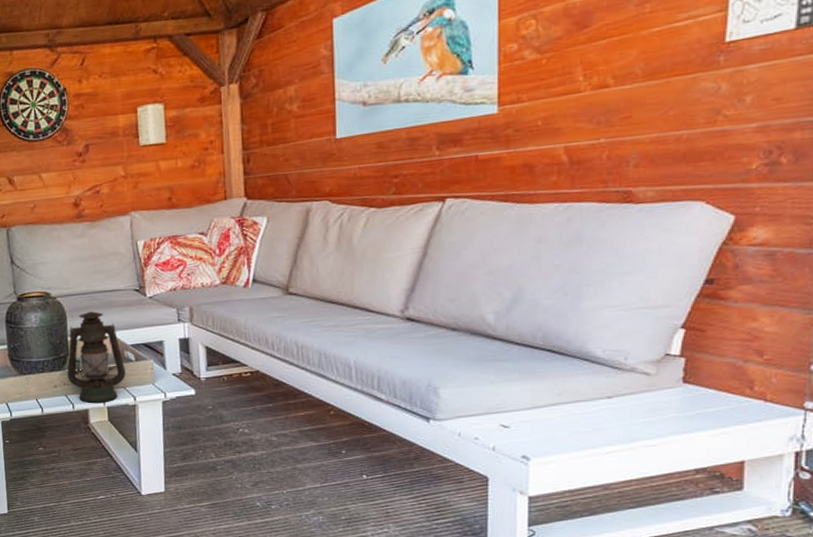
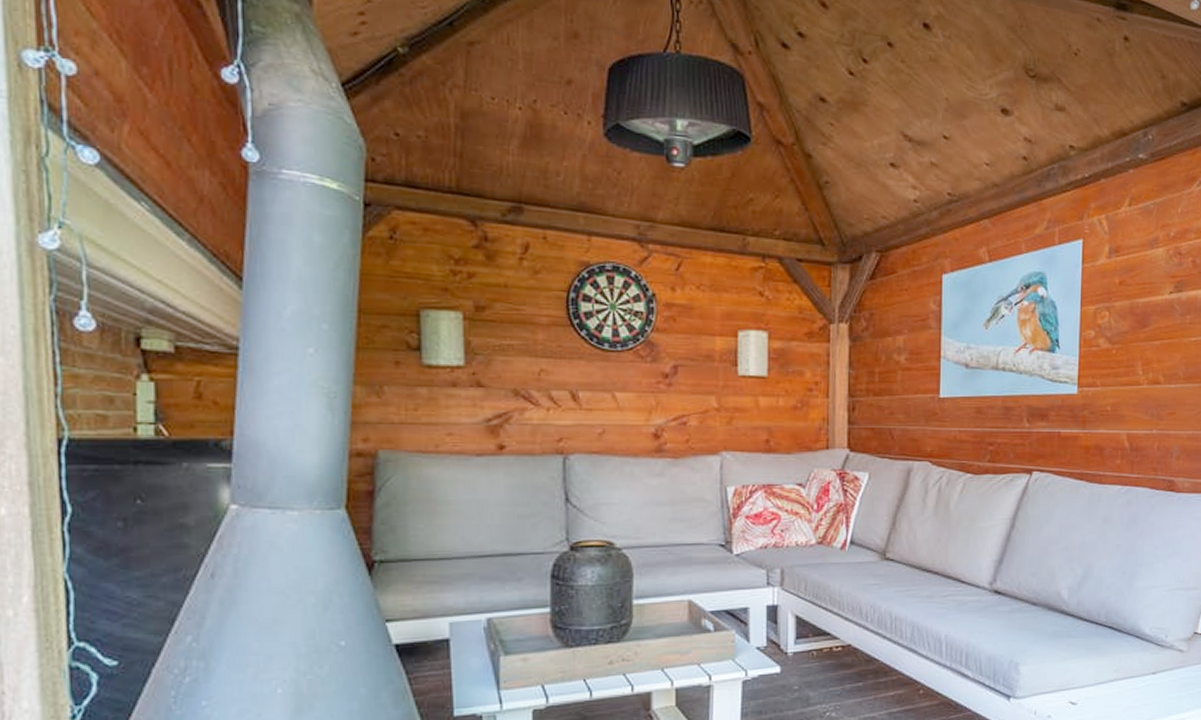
lantern: present [67,311,126,403] -> none [628,569,701,684]

